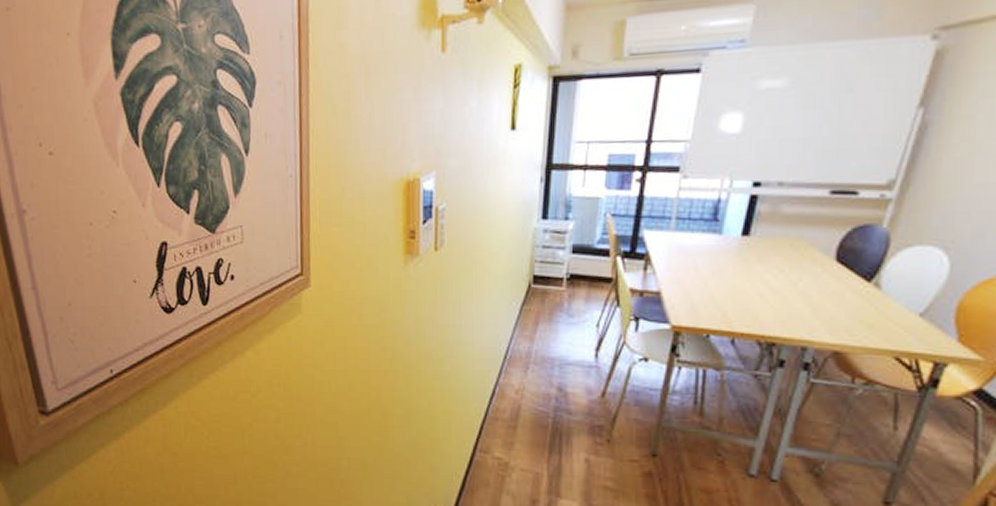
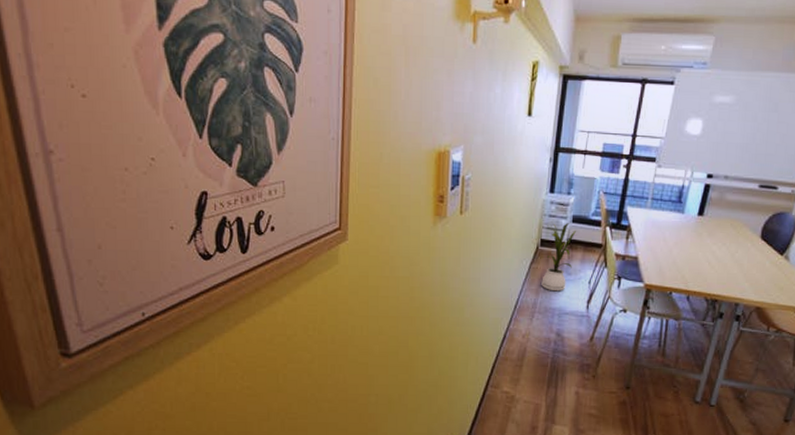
house plant: none [536,253,577,338] -> present [541,222,576,292]

